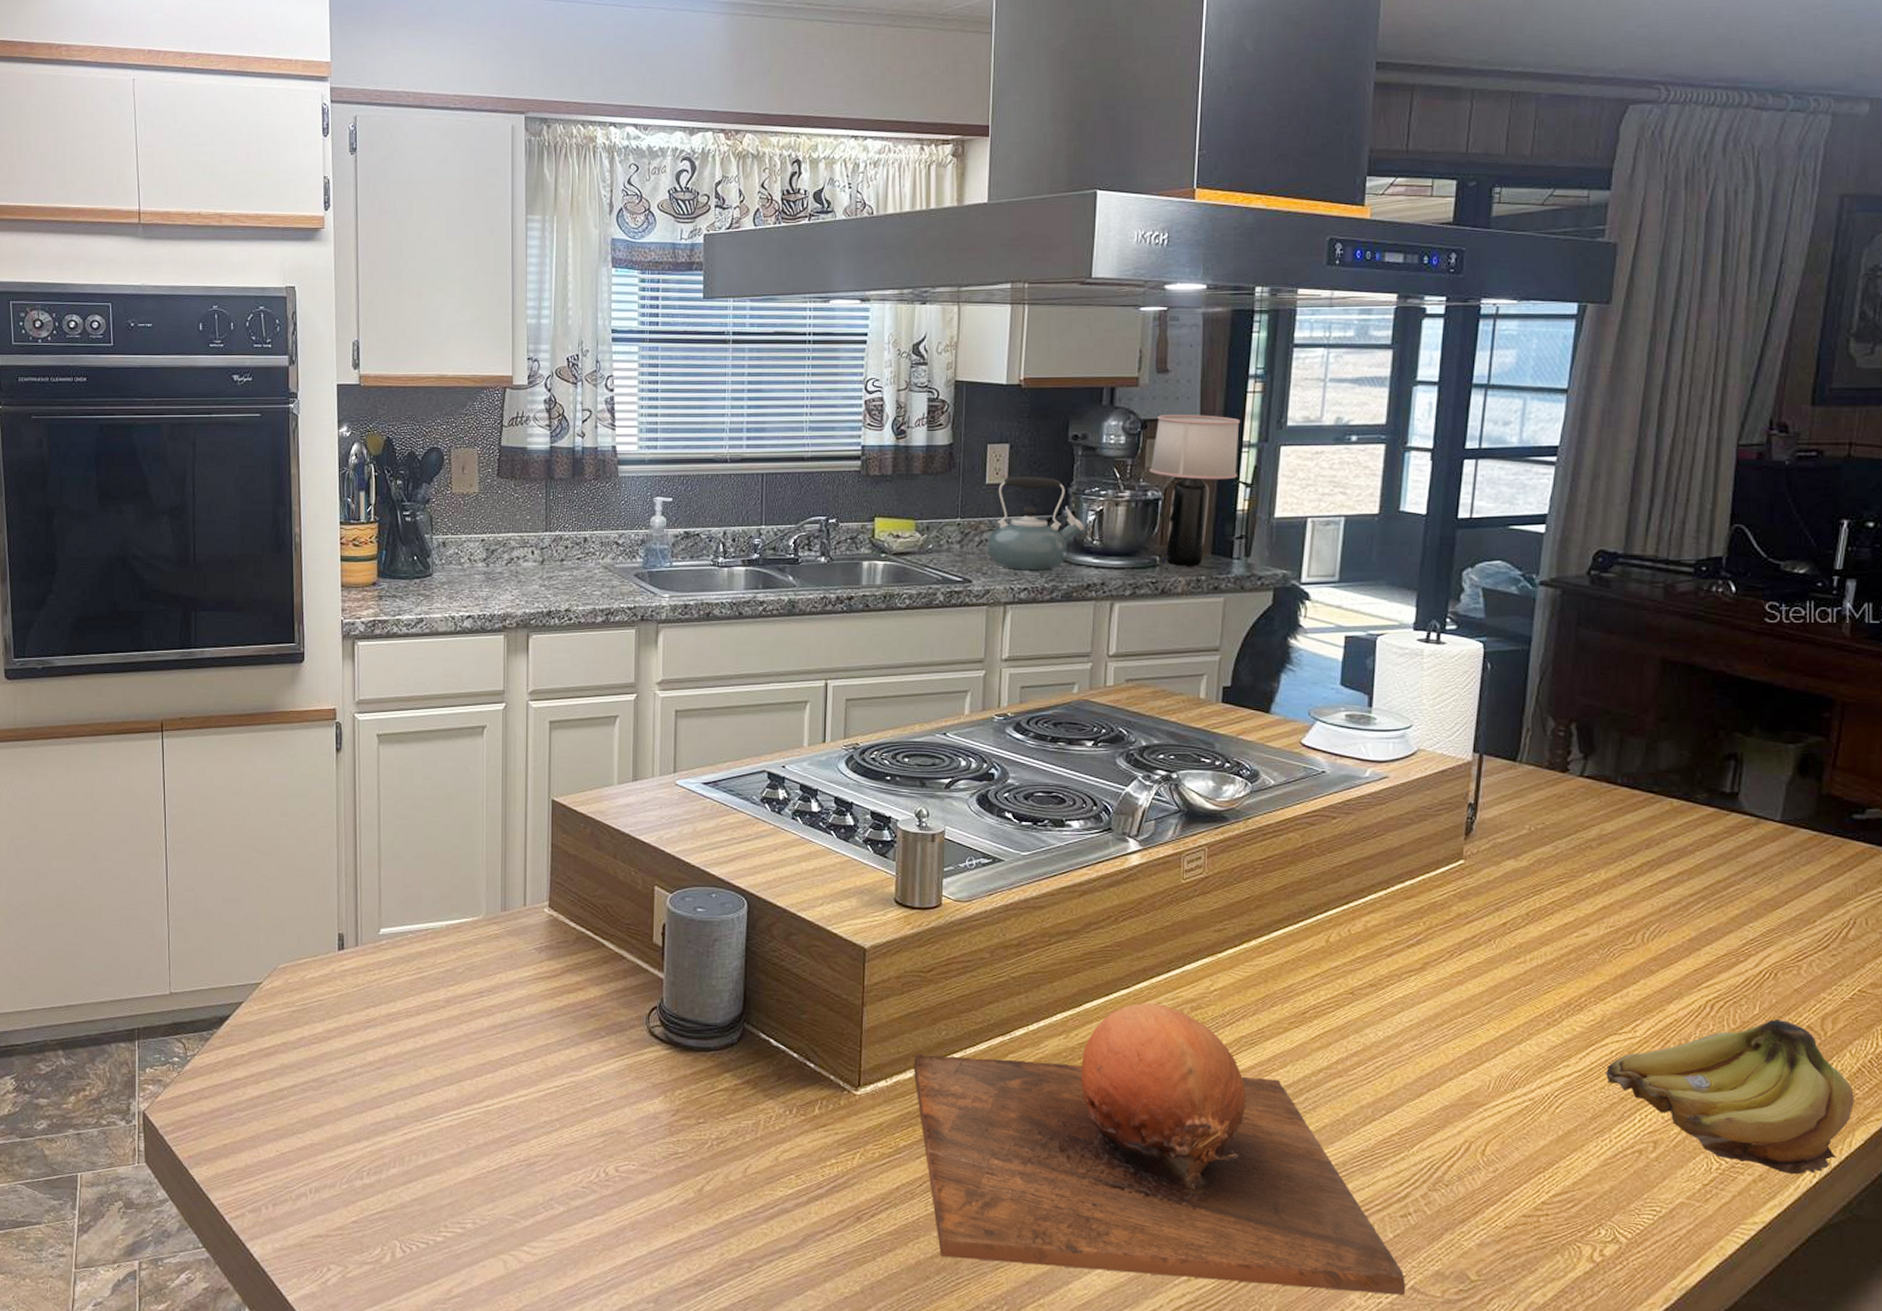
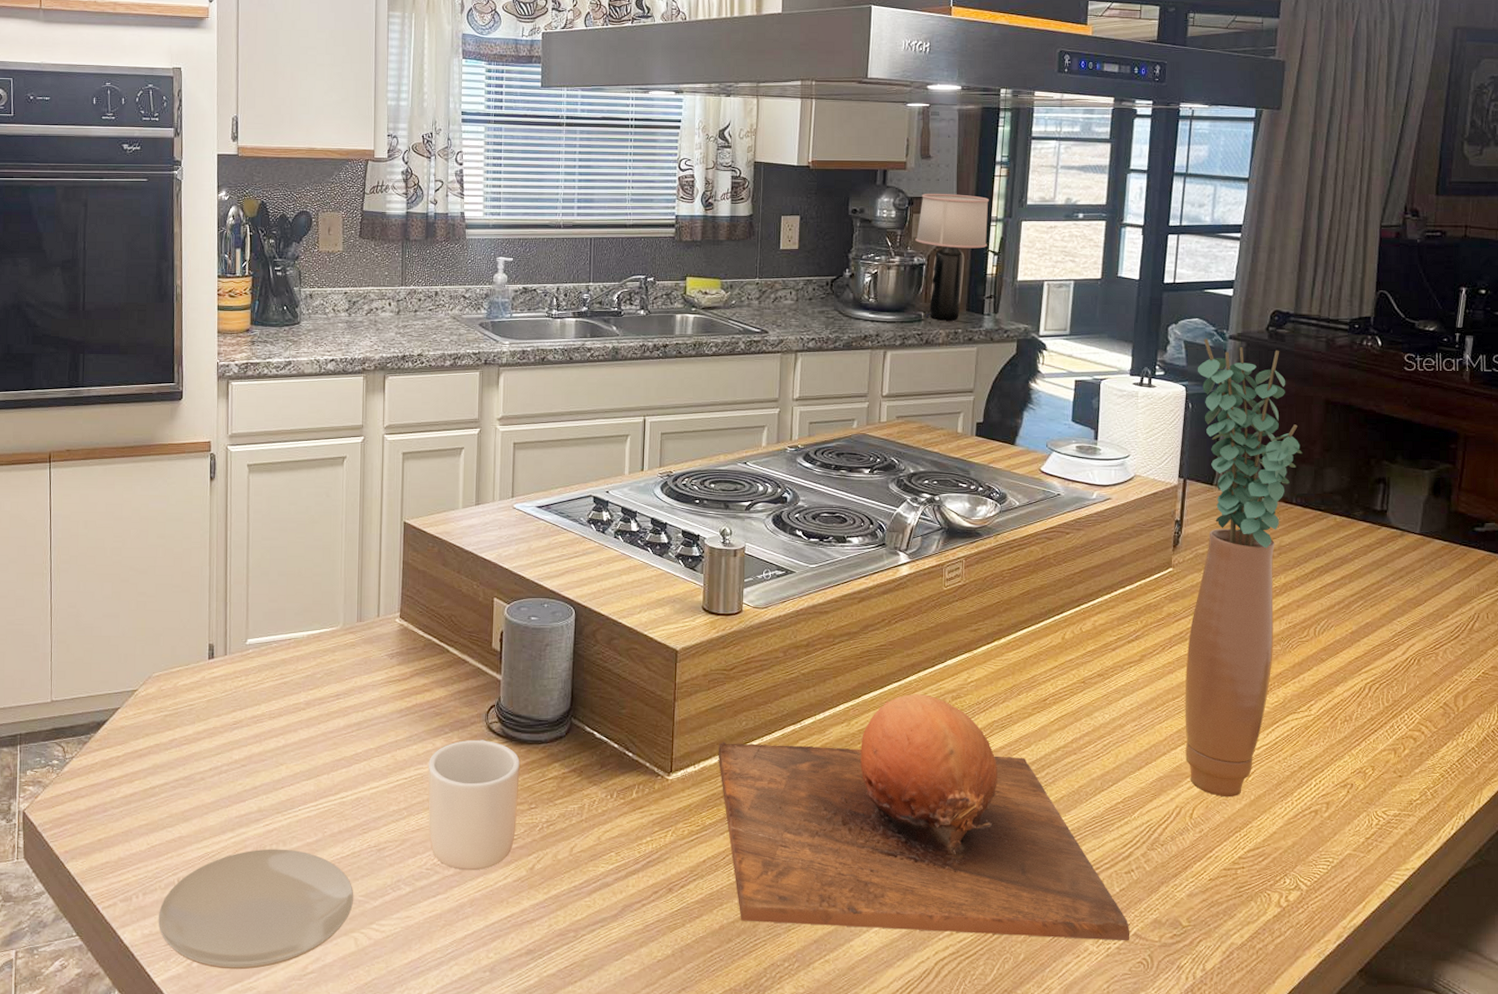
plate: none [289,1159,502,1291] -> present [158,849,354,970]
mug: none [582,1045,686,1191] -> present [427,739,520,871]
kettle: present [987,477,1085,571] -> none [781,244,863,324]
vase: none [1477,584,1631,1132] -> present [1185,338,1303,797]
fruit: present [1605,1019,1856,1175] -> none [1287,698,1482,828]

